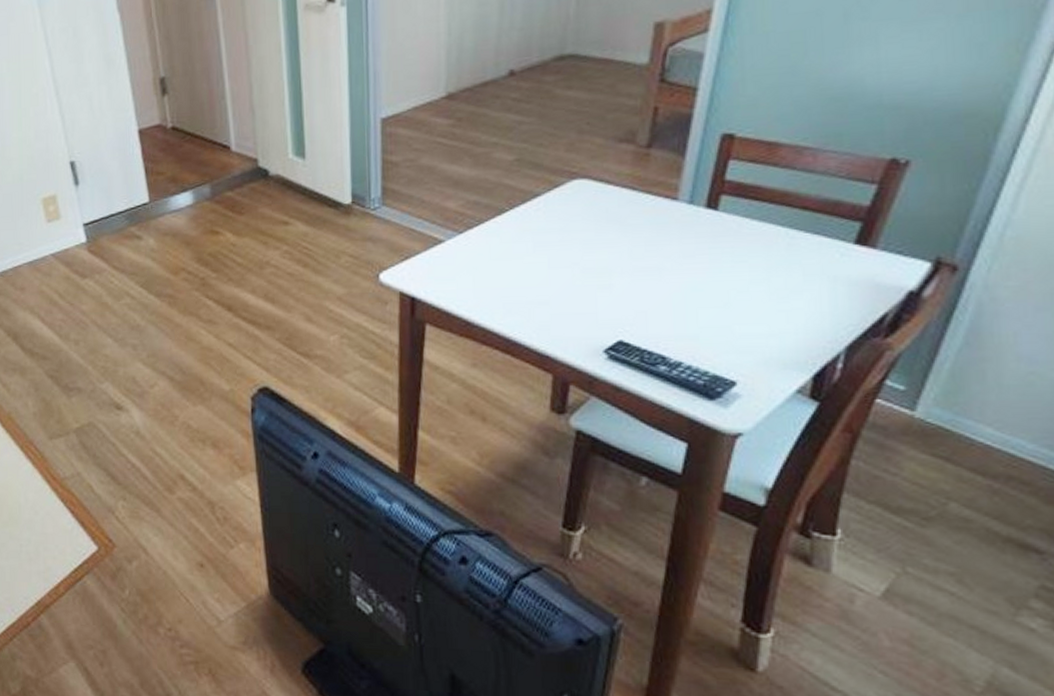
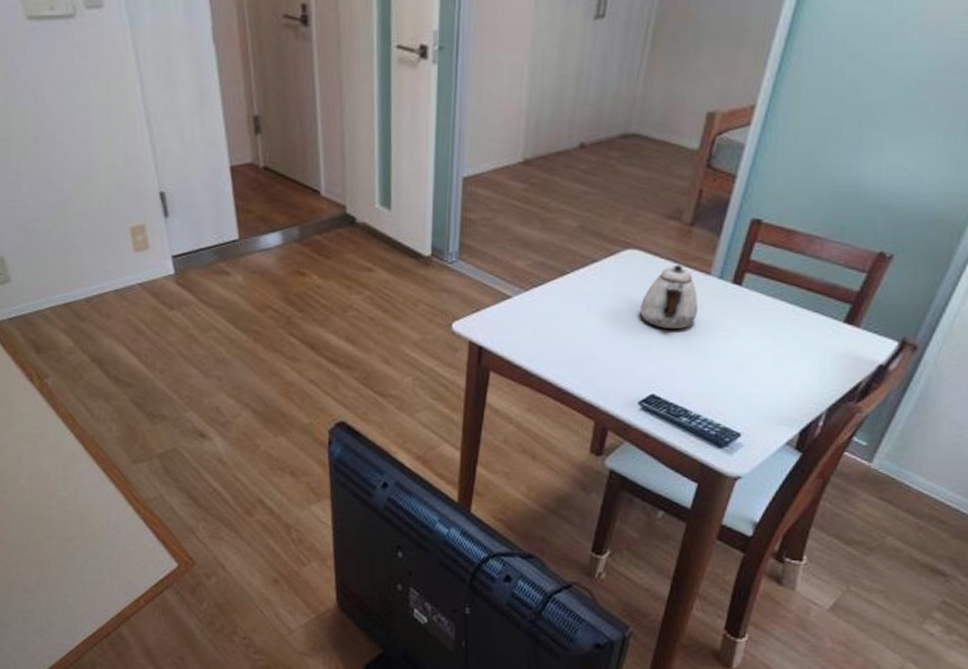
teapot: none [595,192,666,266] -> present [639,265,698,330]

